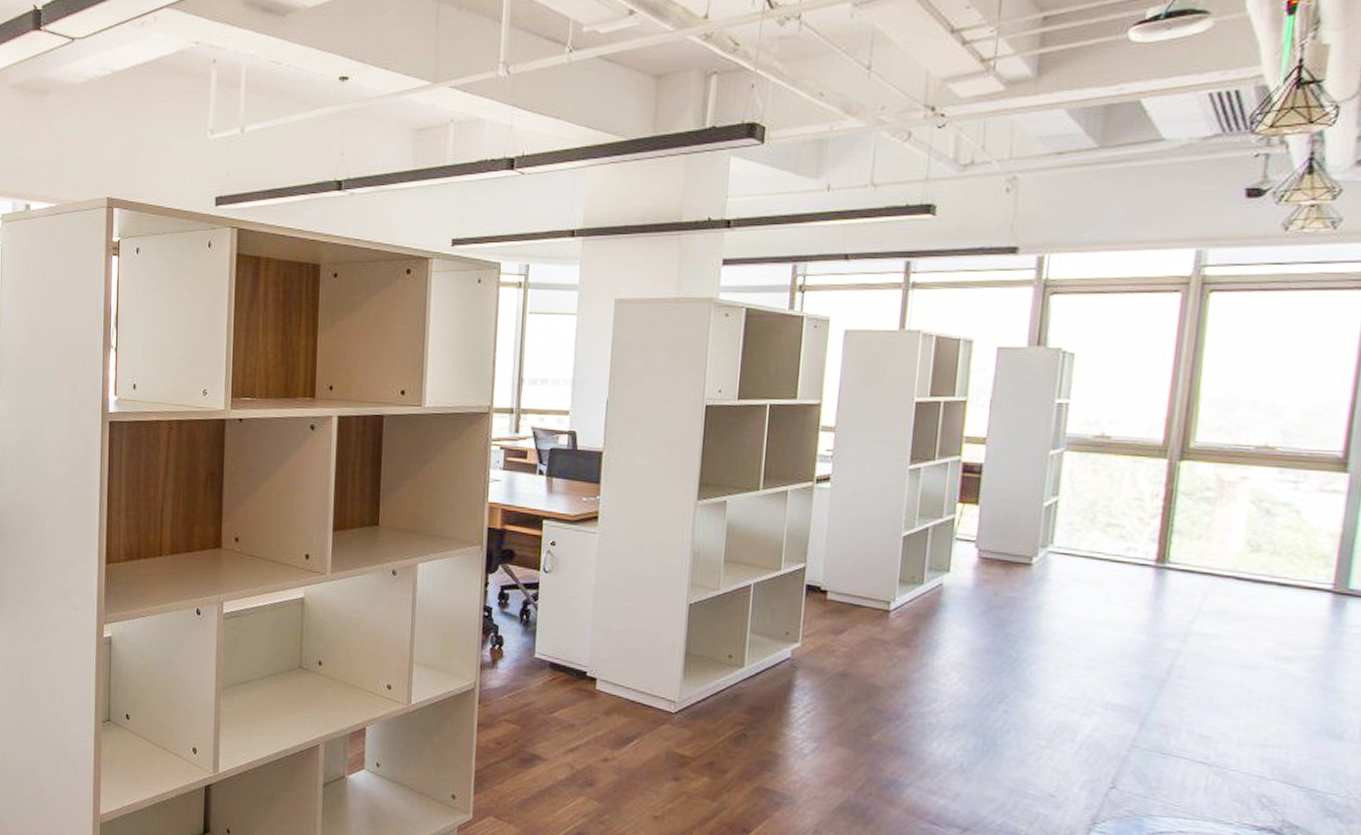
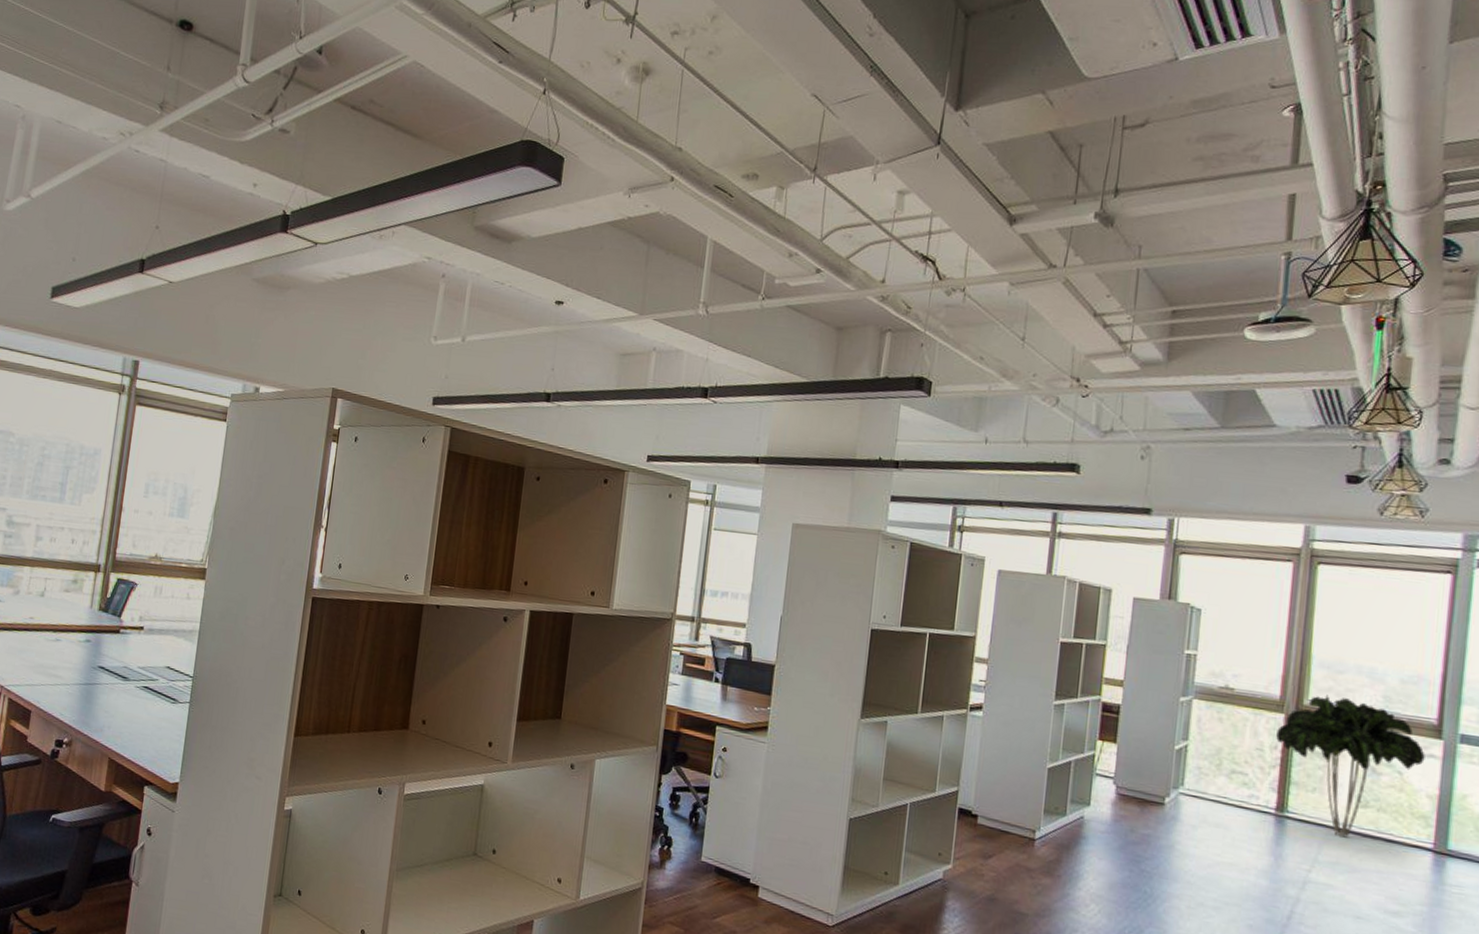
indoor plant: none [1158,434,1328,585] -> present [1276,694,1425,838]

